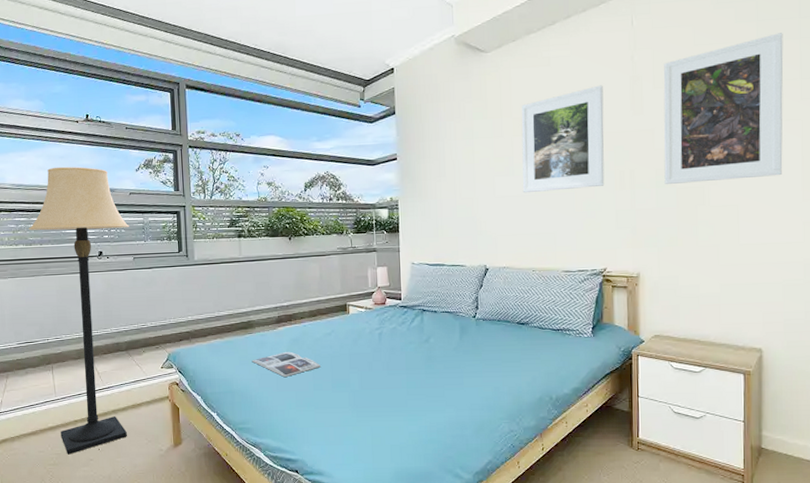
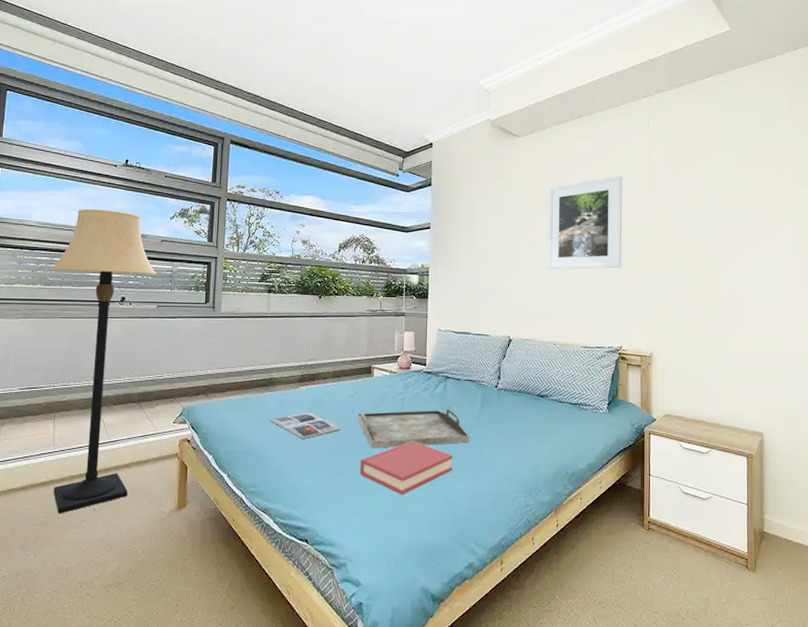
serving tray: none [335,341,450,383] -> present [356,409,470,449]
hardback book: none [342,374,434,426] -> present [360,441,453,495]
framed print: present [663,33,784,184] -> none [675,144,779,272]

